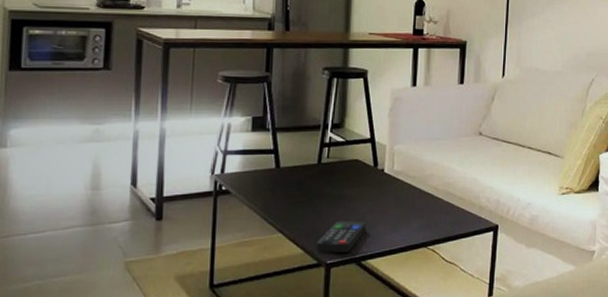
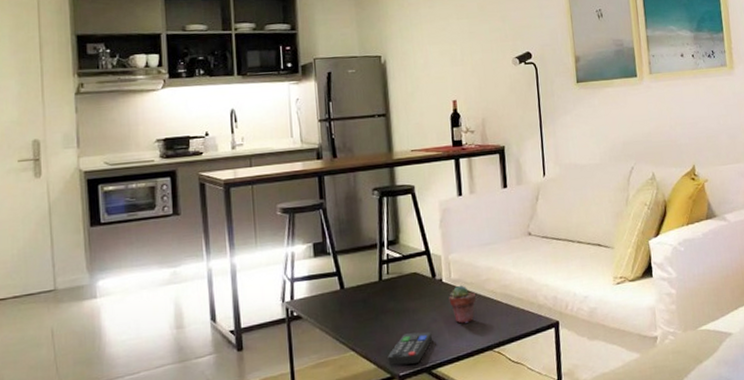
potted succulent: none [388,177,418,217] -> present [449,285,477,324]

